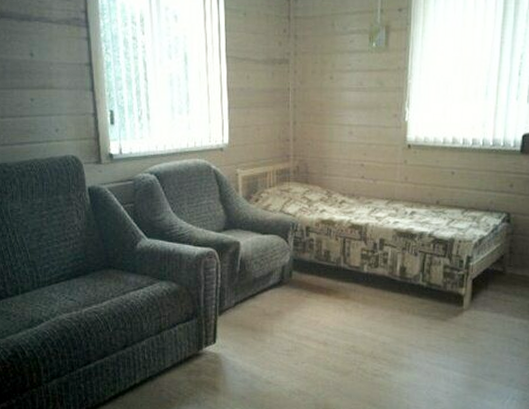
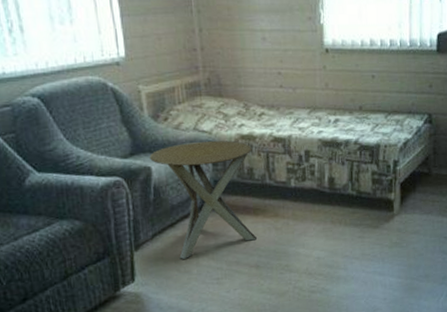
side table: none [239,222,331,328] -> present [149,140,257,259]

